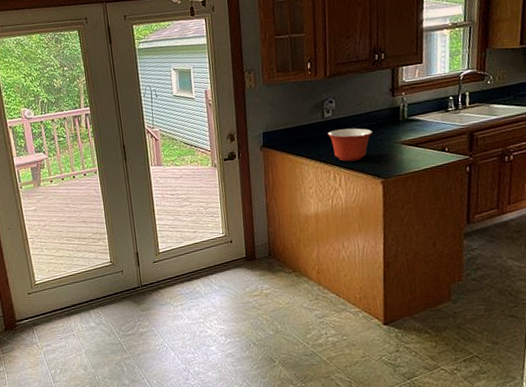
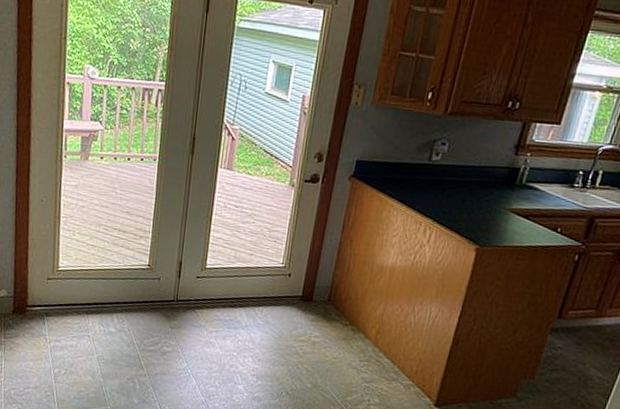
mixing bowl: present [327,128,372,162] -> none [429,177,481,219]

